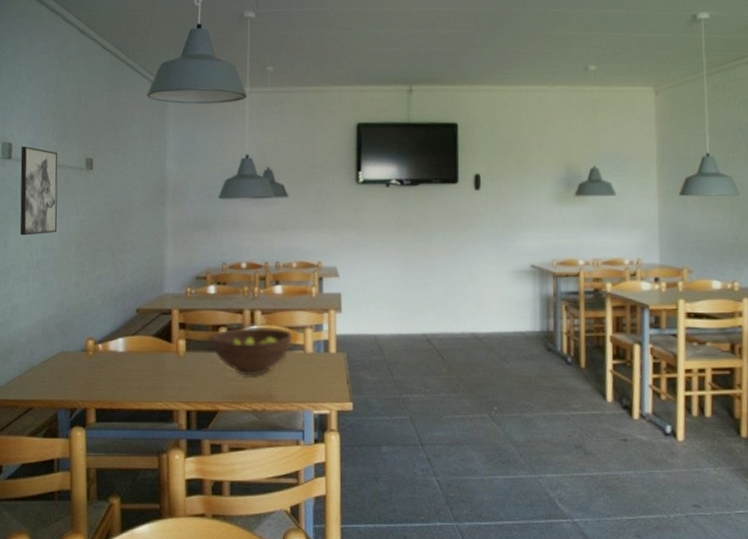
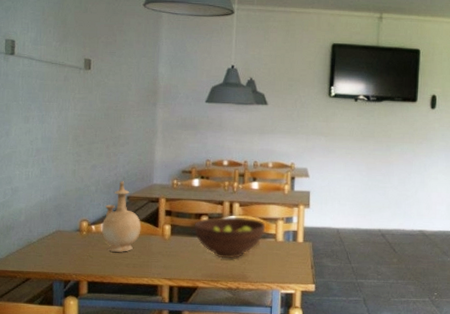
wall art: present [19,146,58,236] -> none [21,44,59,126]
vase: none [109,292,153,373] -> present [101,181,142,252]

